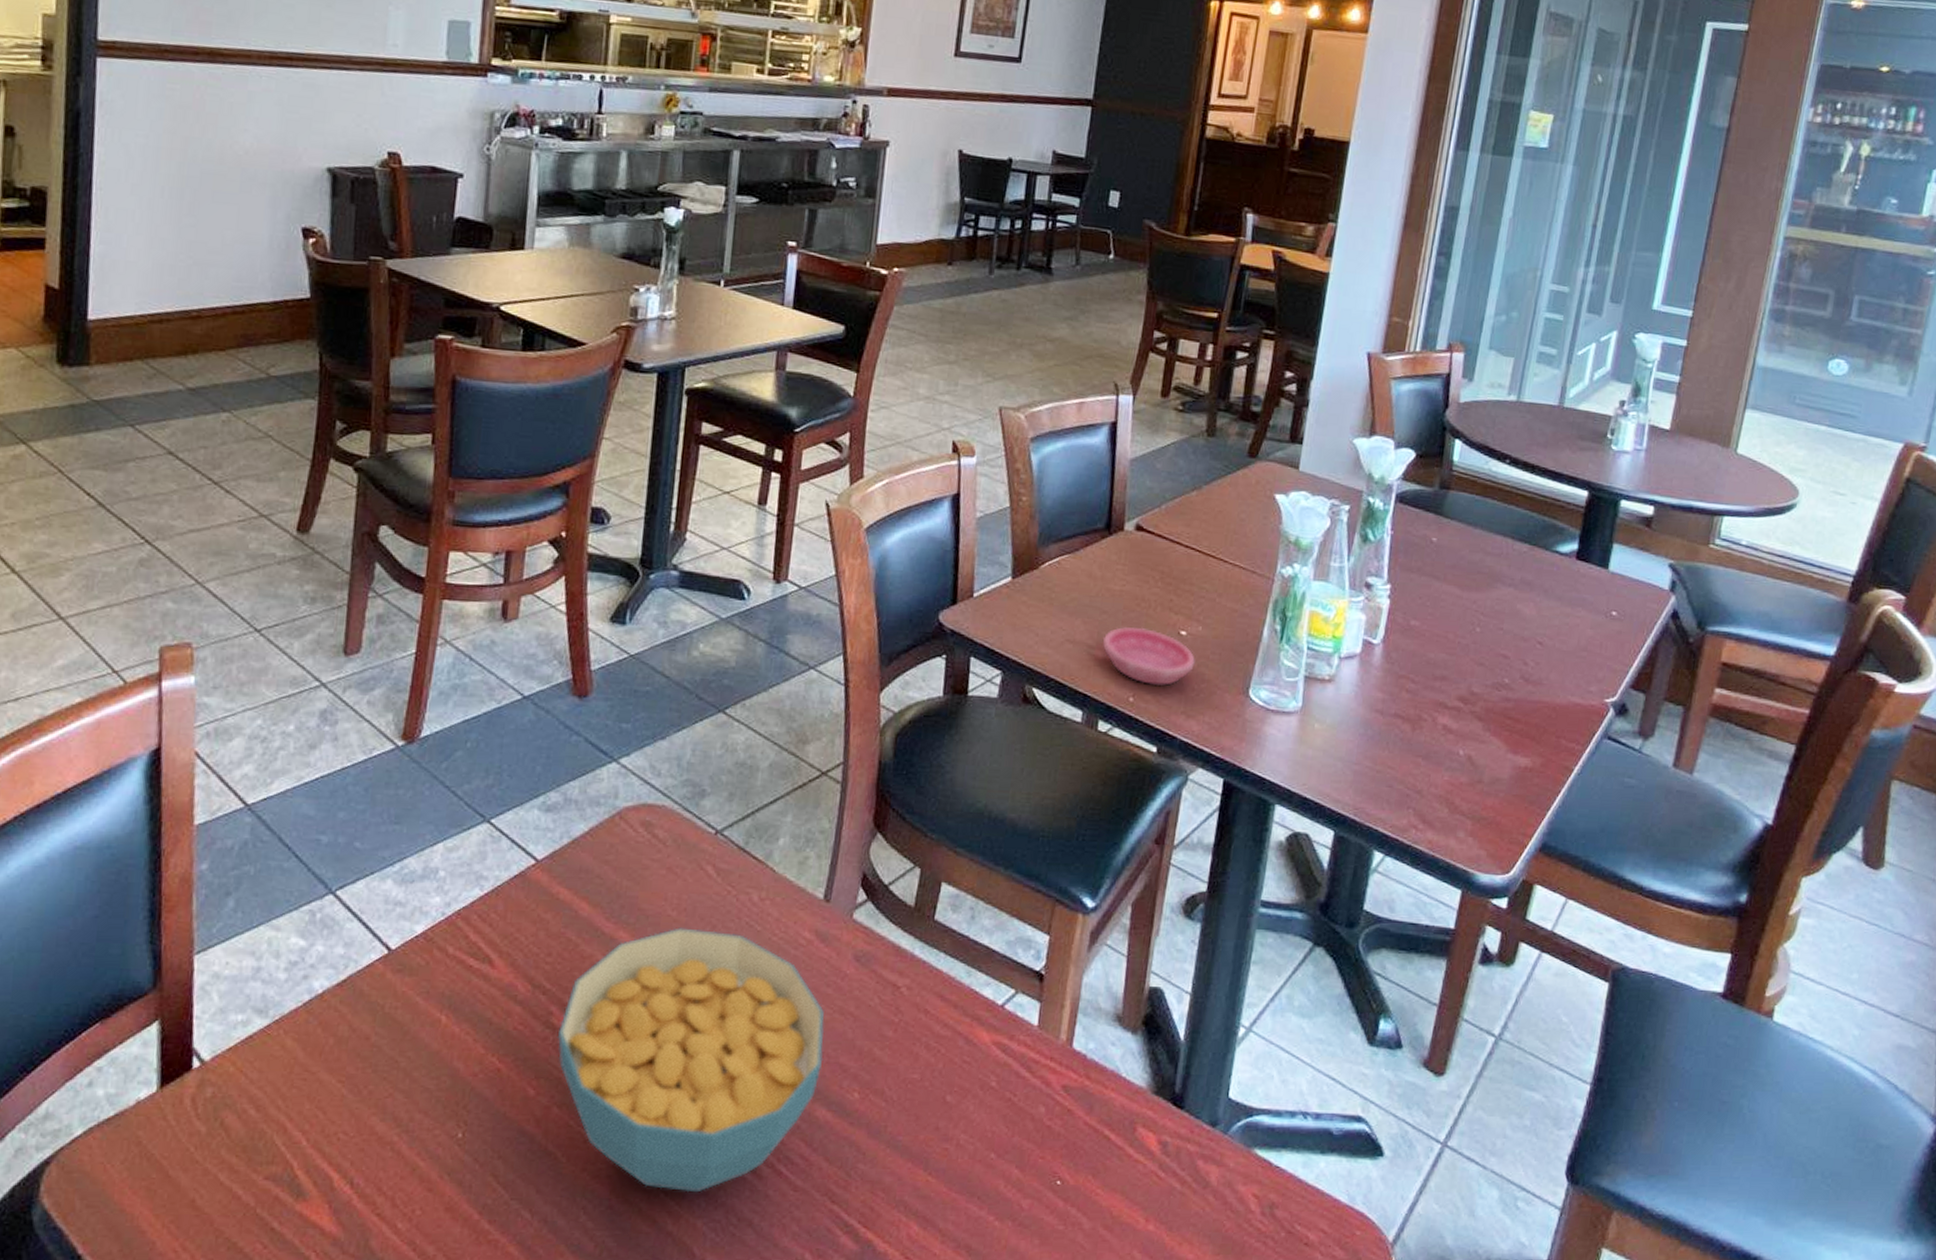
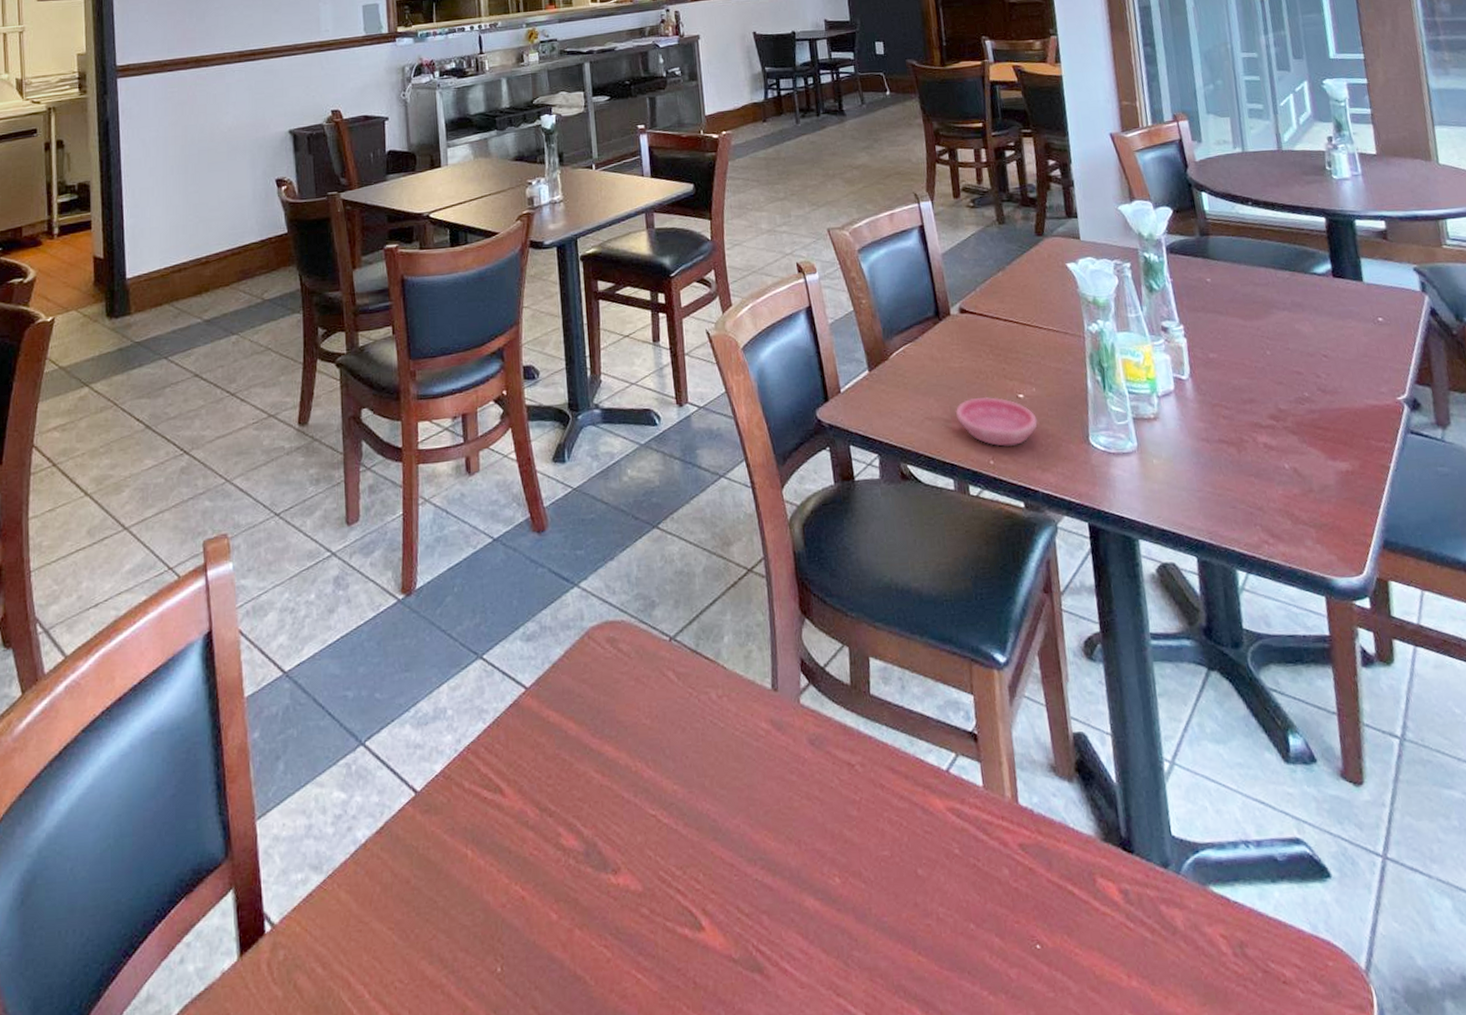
cereal bowl: present [557,927,825,1193] -> none [568,733,802,1003]

